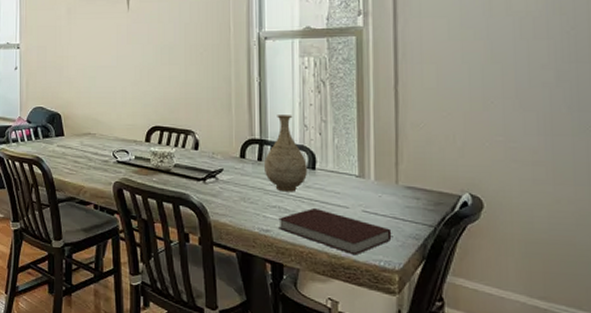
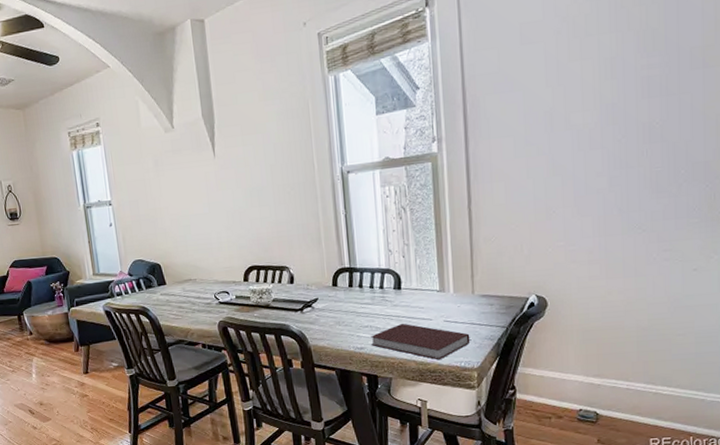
vase: present [263,115,308,192] -> none [354,242,395,313]

